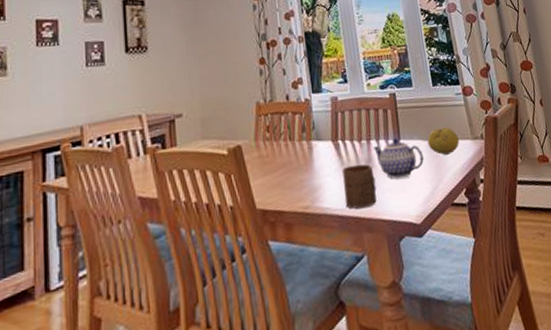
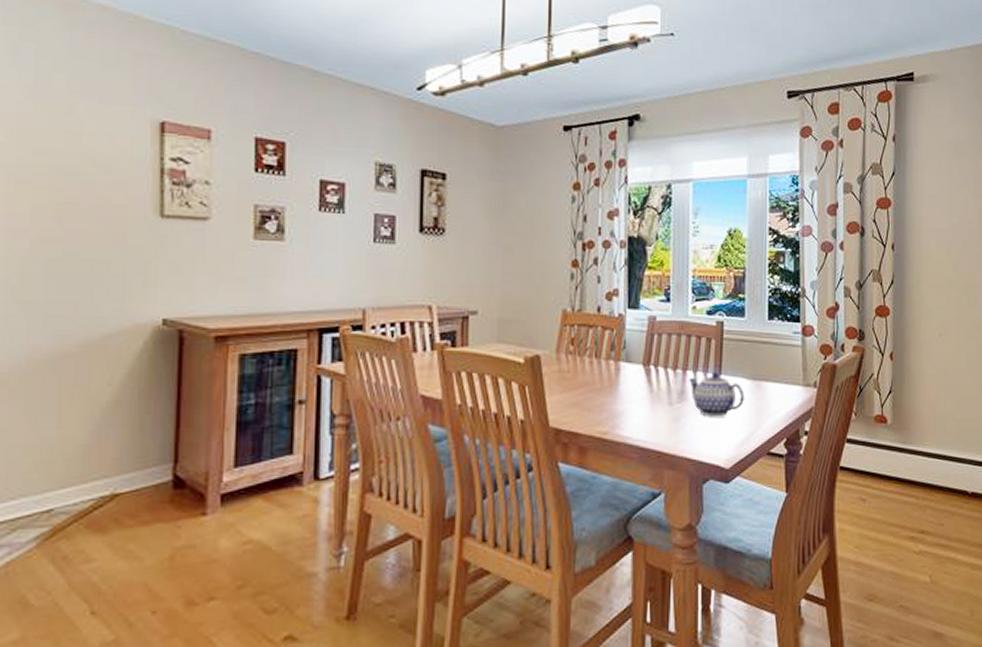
cup: present [342,164,377,209] -> none [648,395,686,444]
fruit: present [427,127,459,155] -> none [751,368,788,399]

